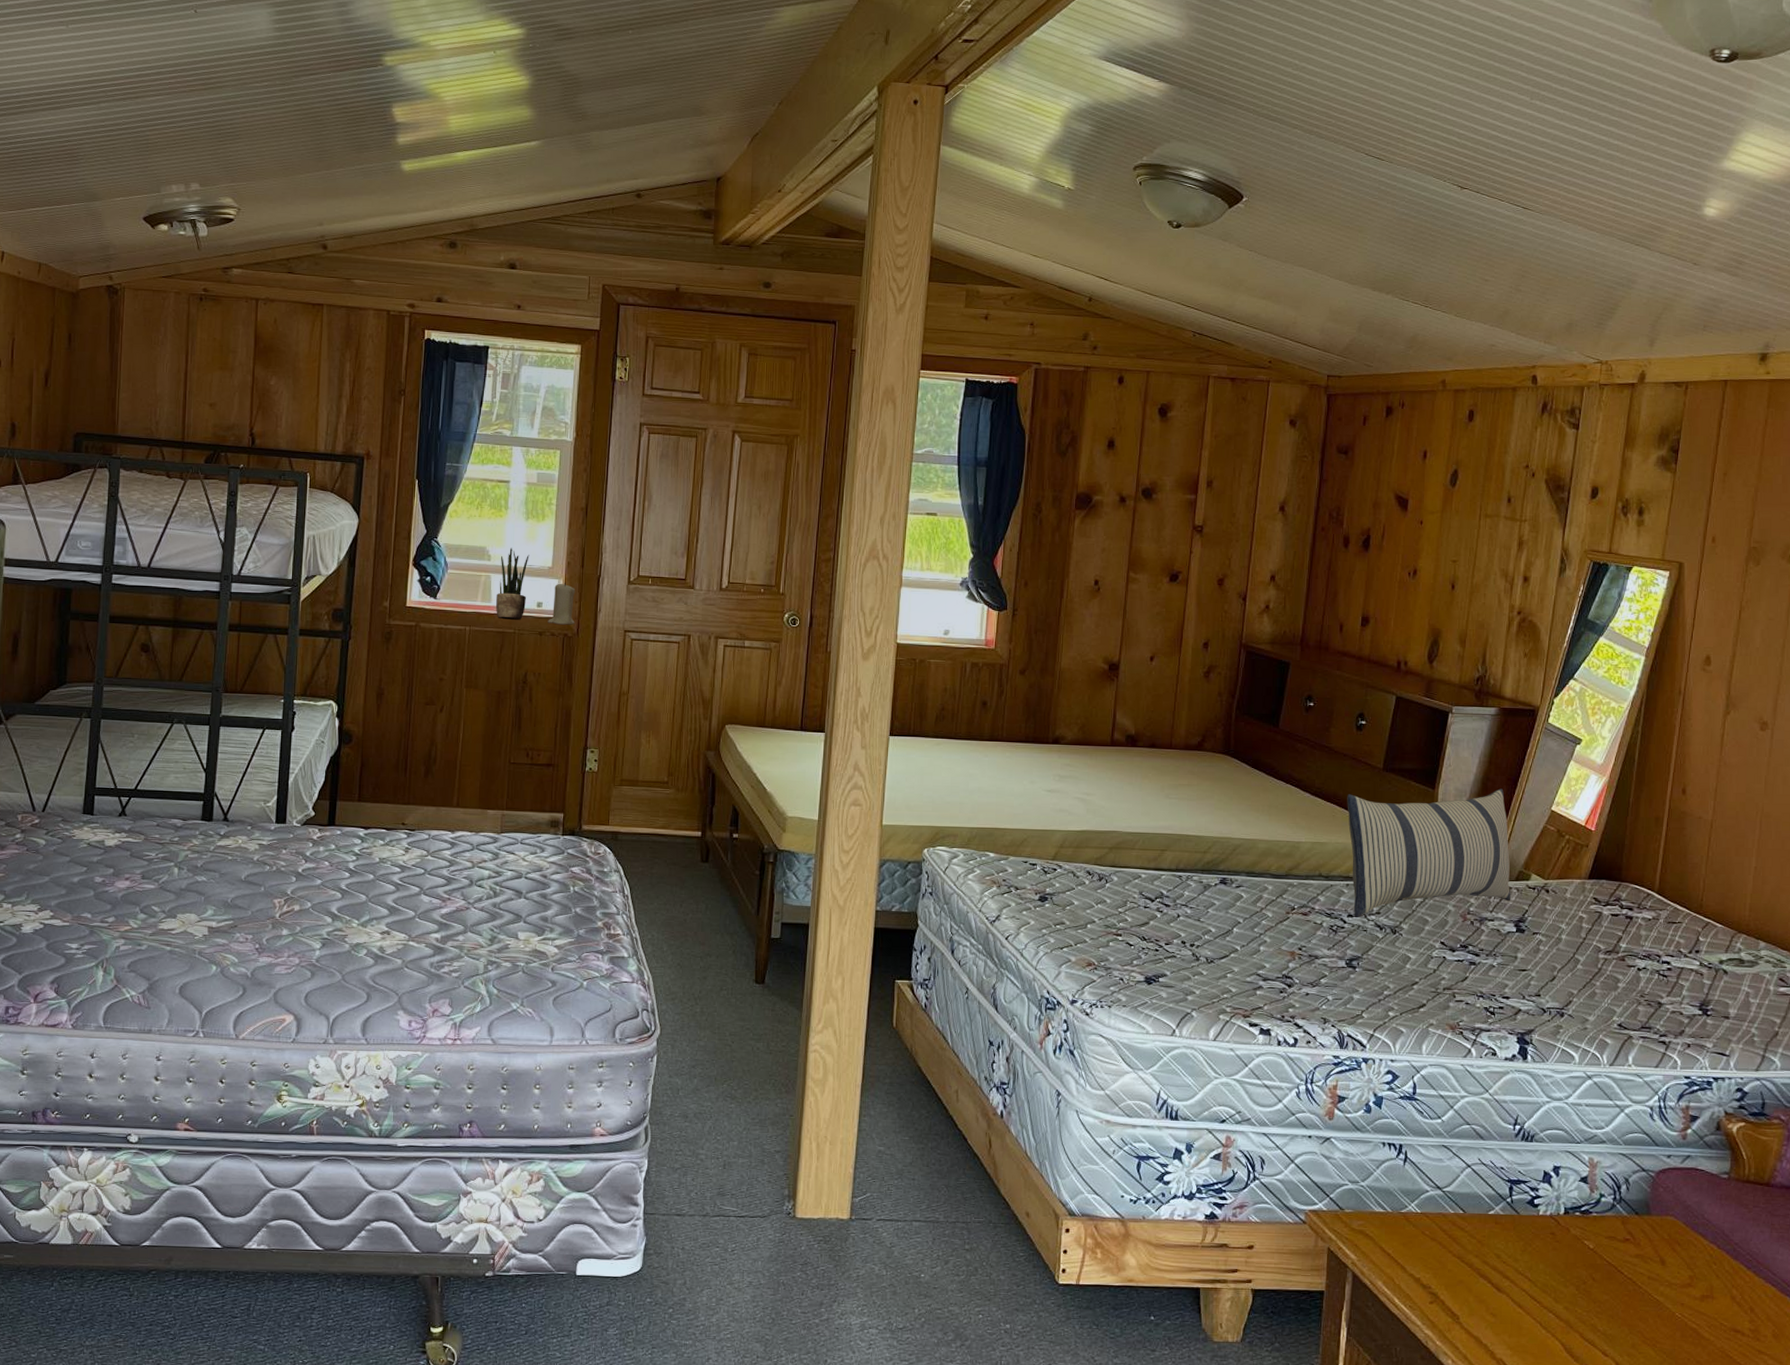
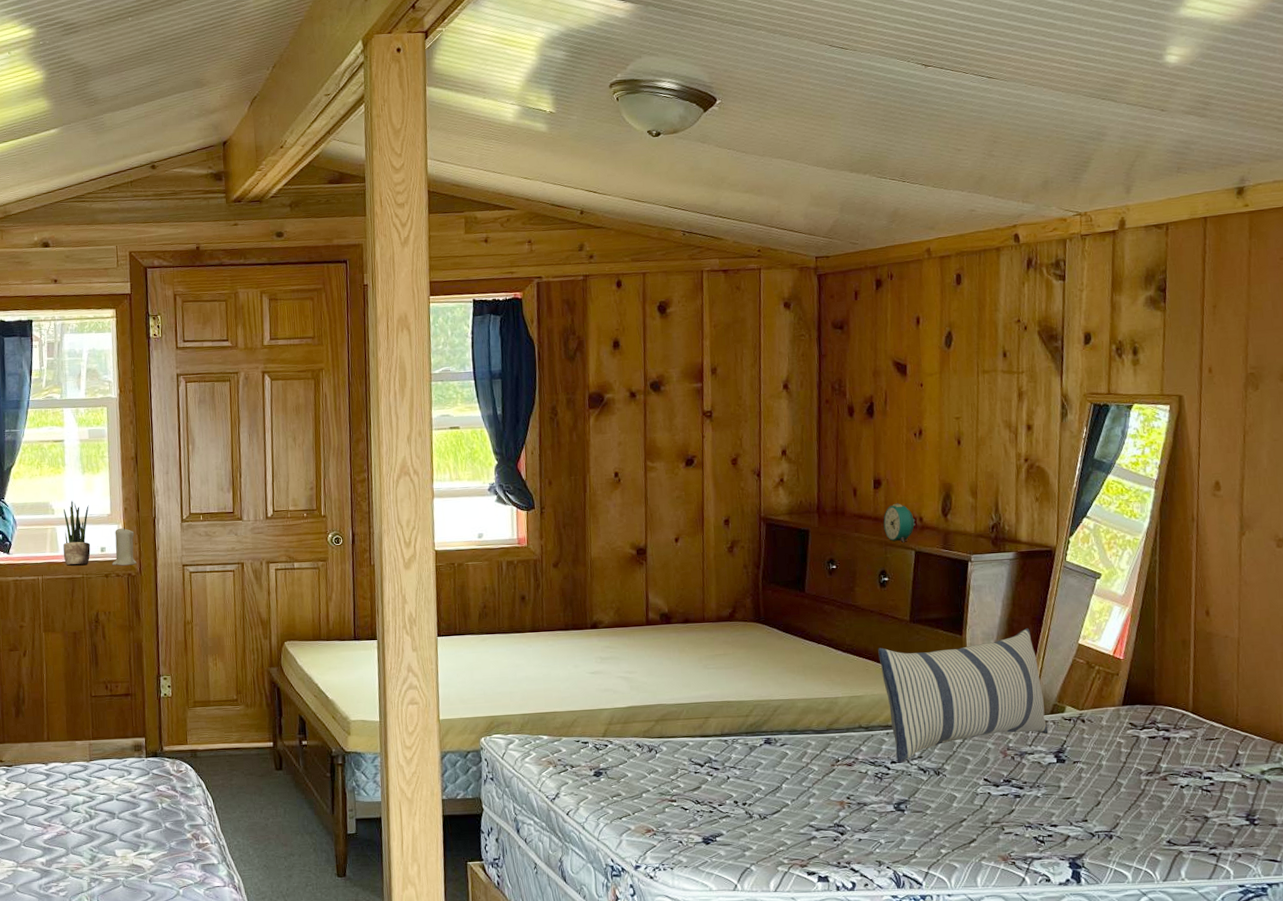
alarm clock: none [1367,643,1400,687] -> present [883,503,916,543]

